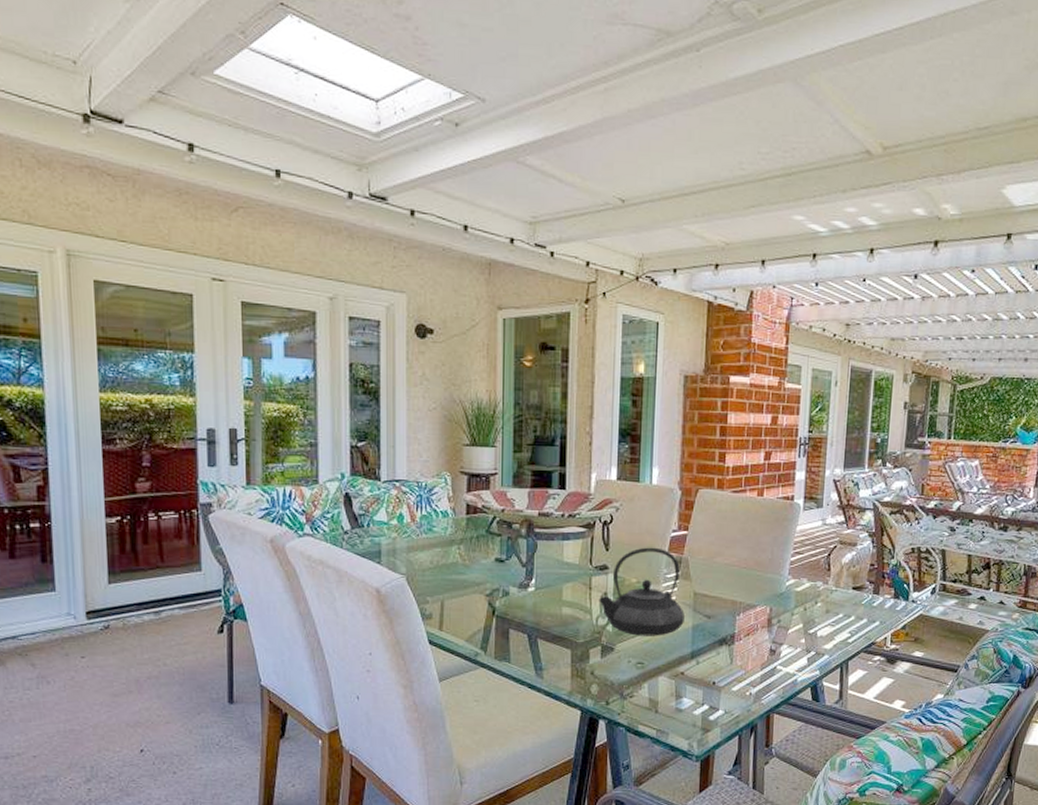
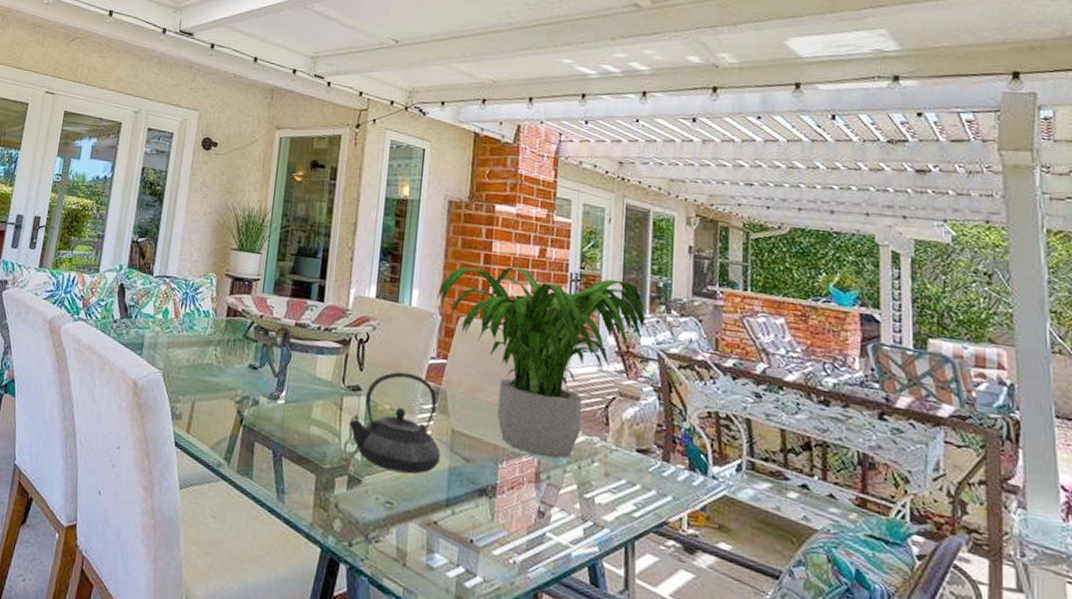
potted plant: none [677,437,864,605] -> present [437,266,645,459]

